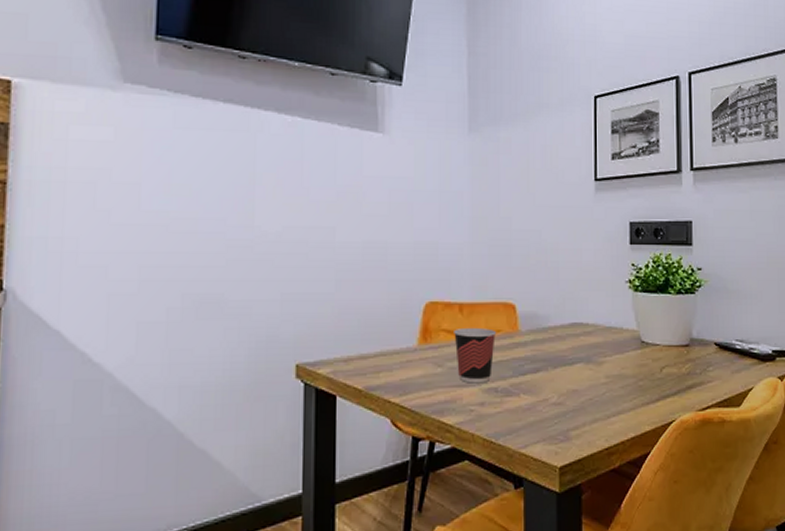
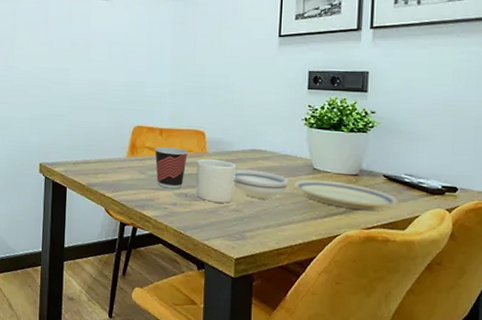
mug: none [508,339,554,396] -> present [196,158,236,203]
bowl: none [553,349,615,385] -> present [233,169,289,199]
plate: none [622,355,731,388] -> present [295,179,398,211]

